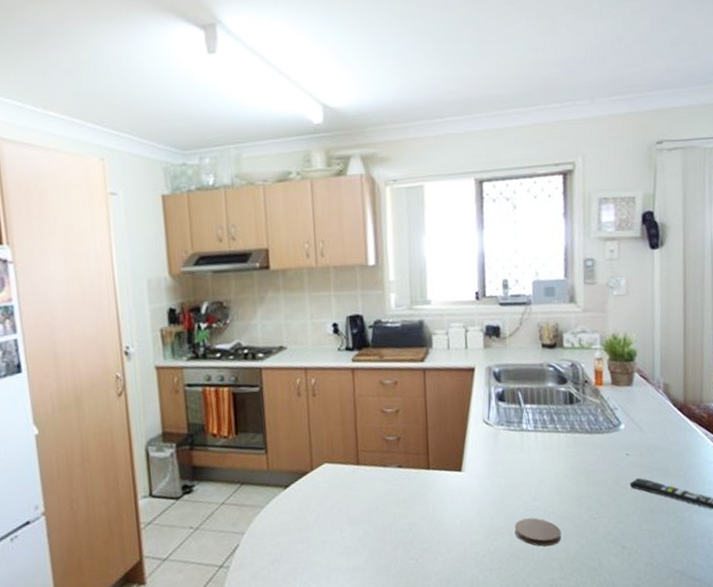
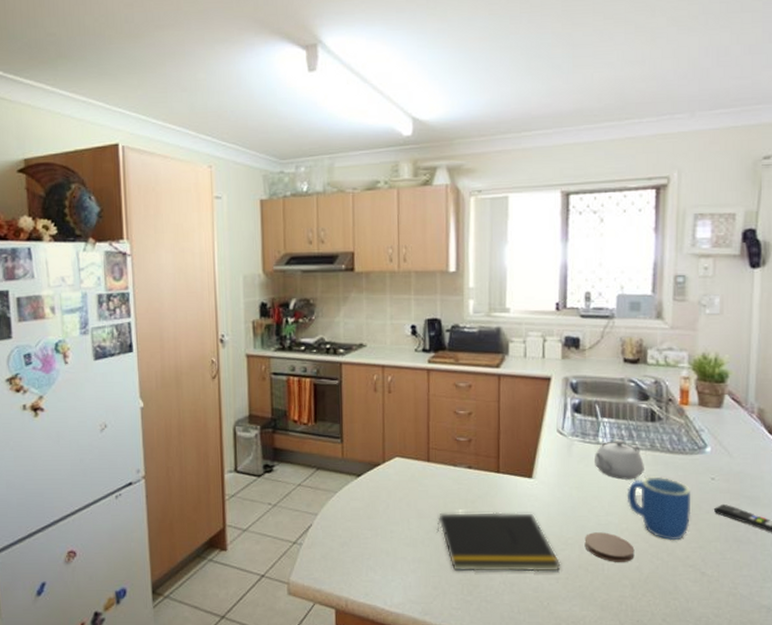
notepad: none [370,506,494,576] -> present [437,511,561,573]
teapot: none [519,424,566,464] -> present [593,439,644,480]
mug: none [551,457,610,519] -> present [627,476,691,541]

